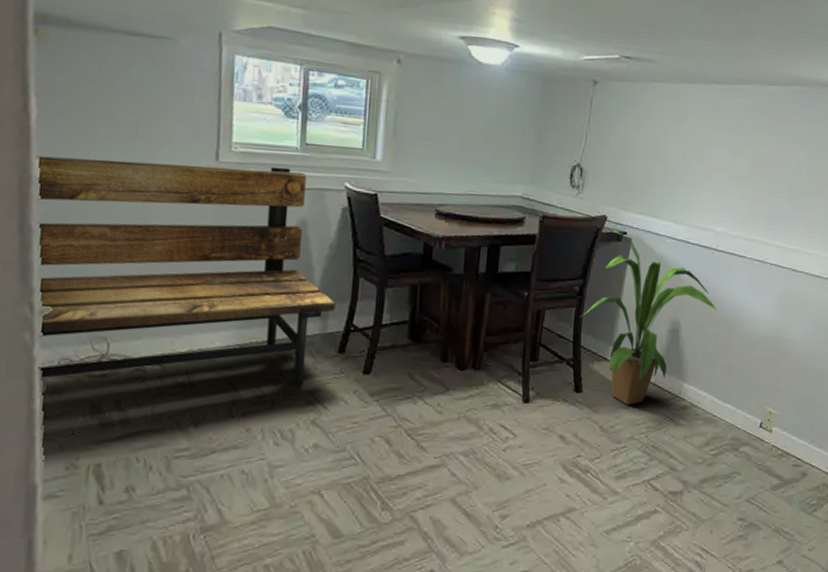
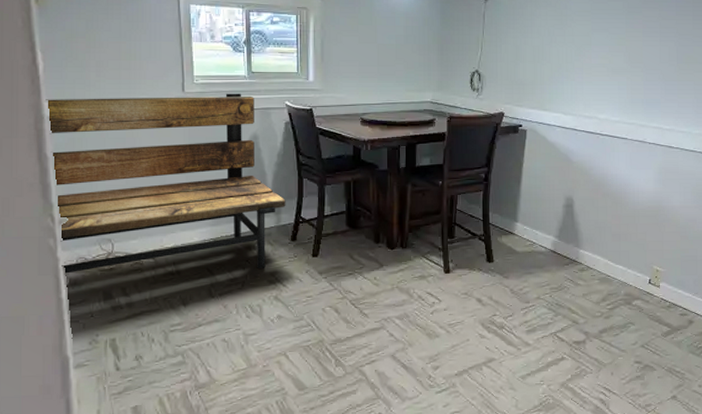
house plant: present [580,230,717,406] -> none [487,124,605,271]

